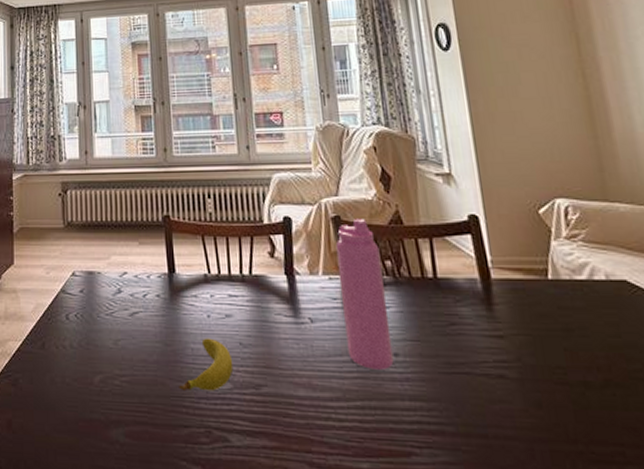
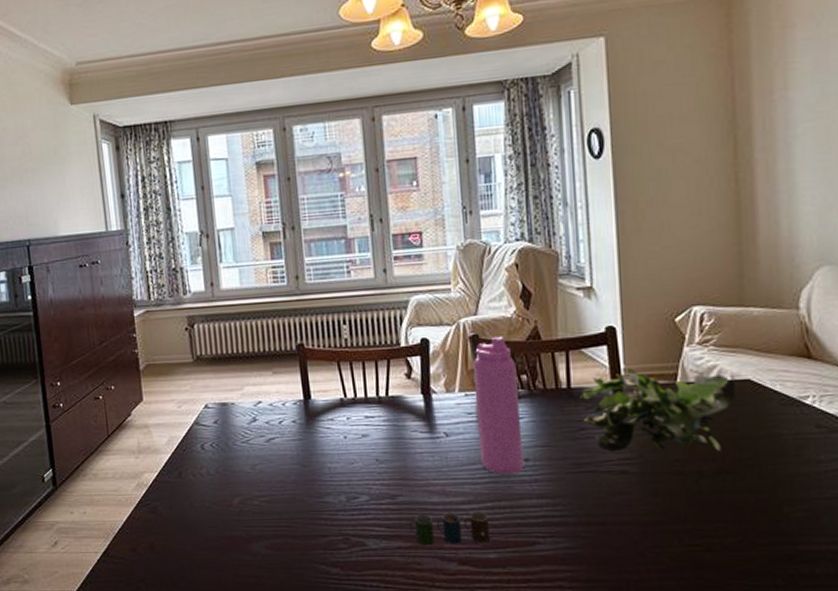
fruit: present [179,338,234,392] -> none [317,457,370,506]
cup: none [273,408,361,450] -> present [408,511,489,546]
plant: none [448,260,613,360] -> present [580,368,737,452]

